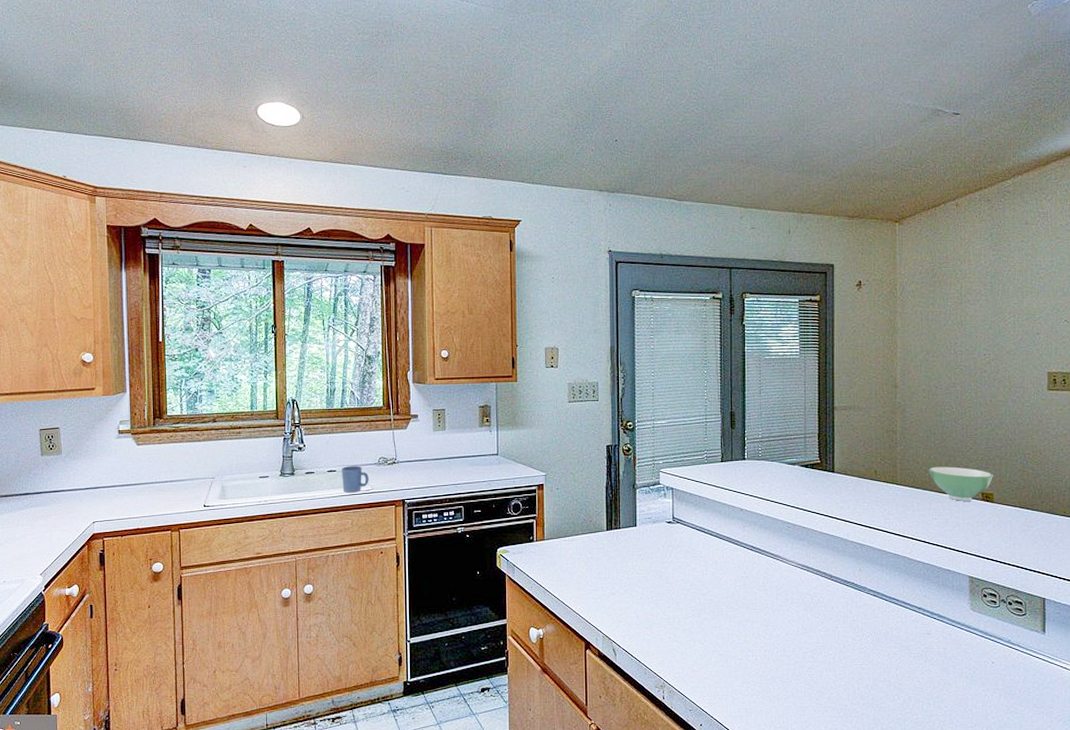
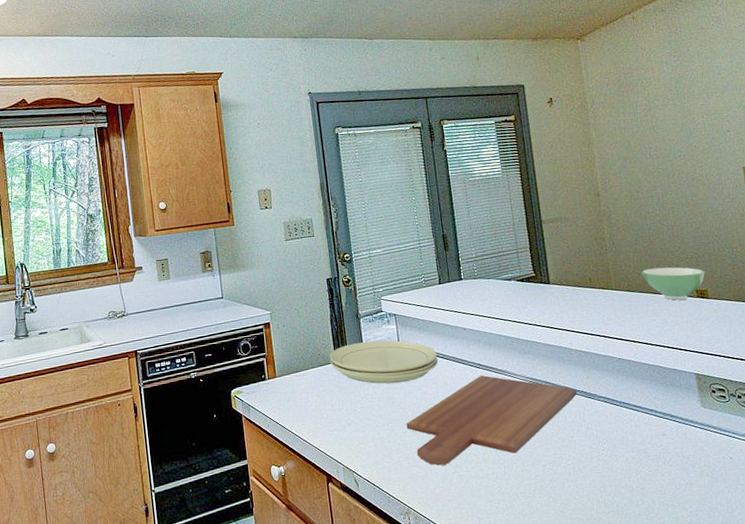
mug: present [342,466,369,494] -> none [74,321,101,350]
plate: none [601,512,712,558] -> present [329,340,439,384]
cutting board: none [671,557,848,643] -> present [406,375,578,465]

